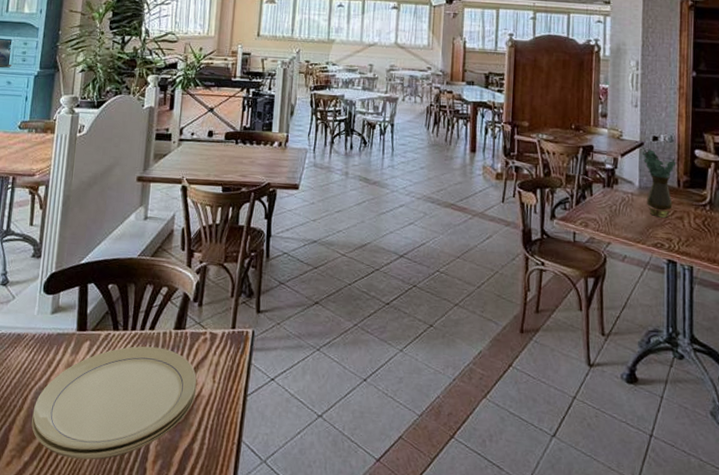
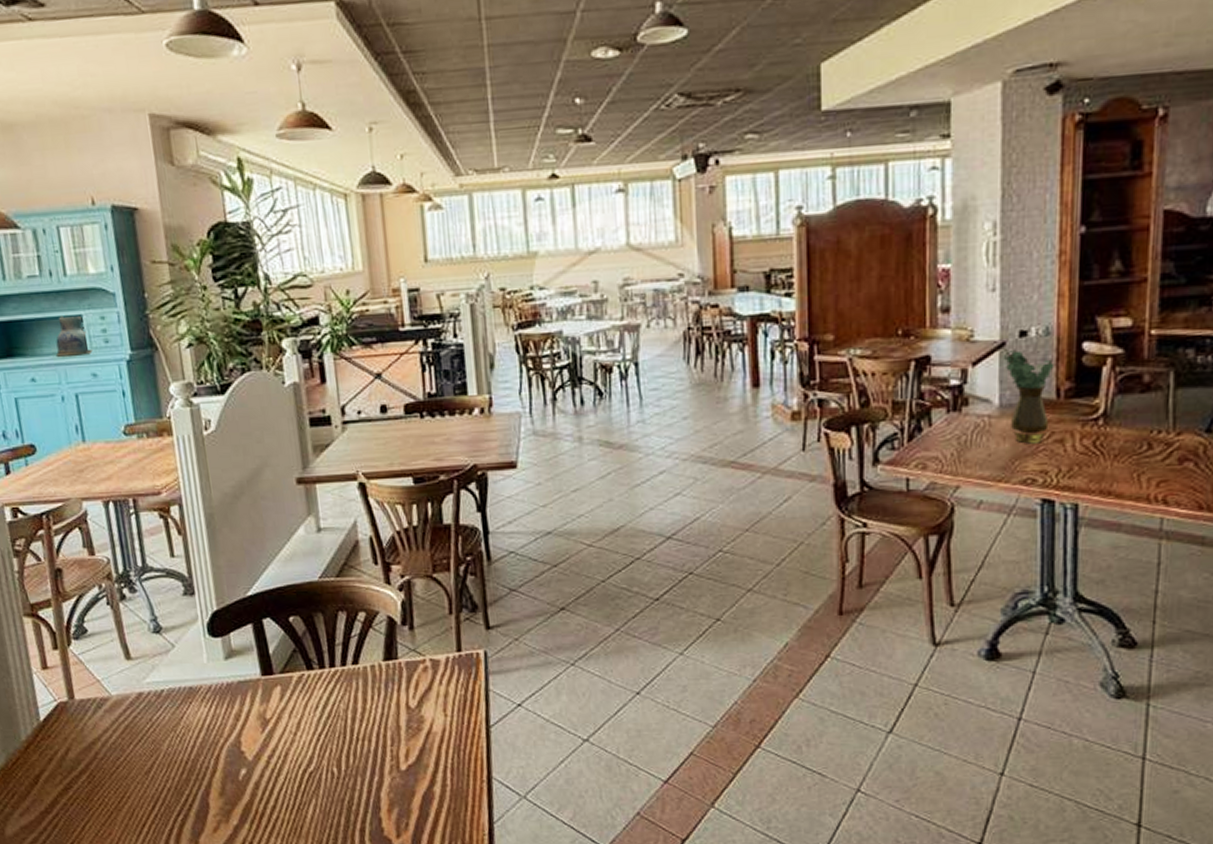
plate: present [31,346,197,460] -> none [229,683,426,817]

